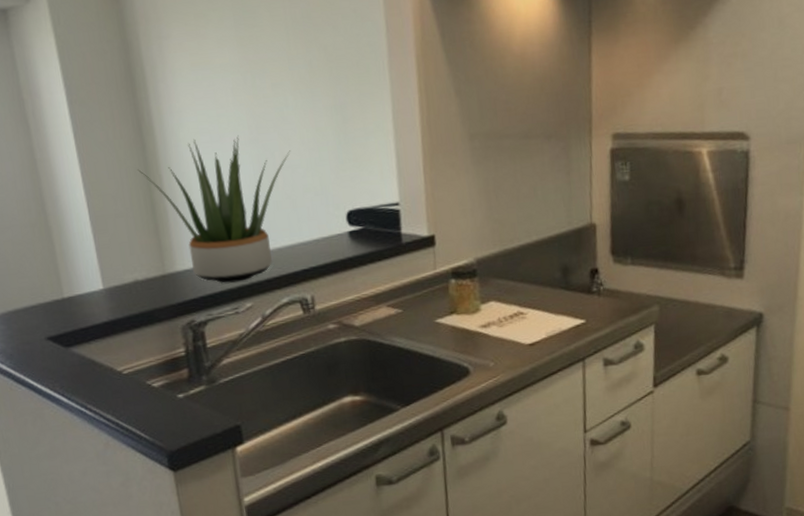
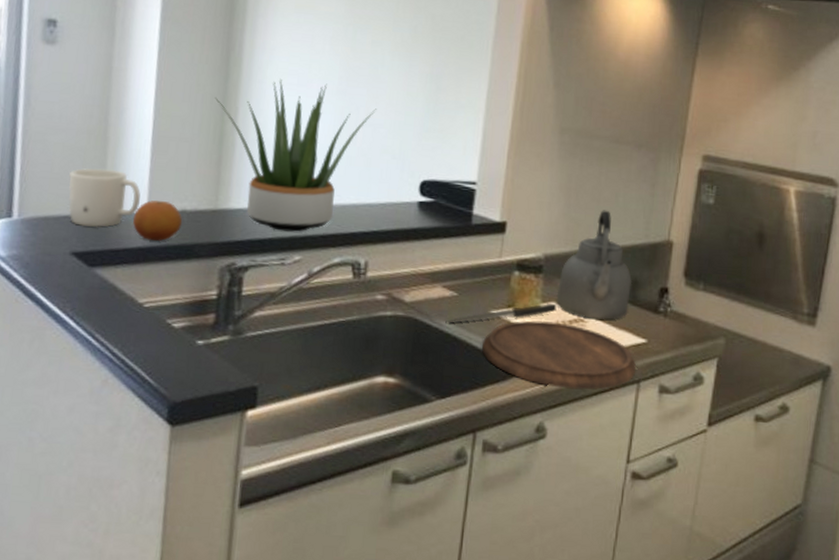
mug: none [25,255,95,313] -> present [68,168,141,228]
fruit: none [92,276,138,314] -> present [133,200,183,241]
kitchen knife: none [396,303,496,339] -> present [445,304,557,323]
cutting board: none [433,318,580,378] -> present [481,320,637,390]
kettle: none [494,205,564,310] -> present [556,210,633,320]

